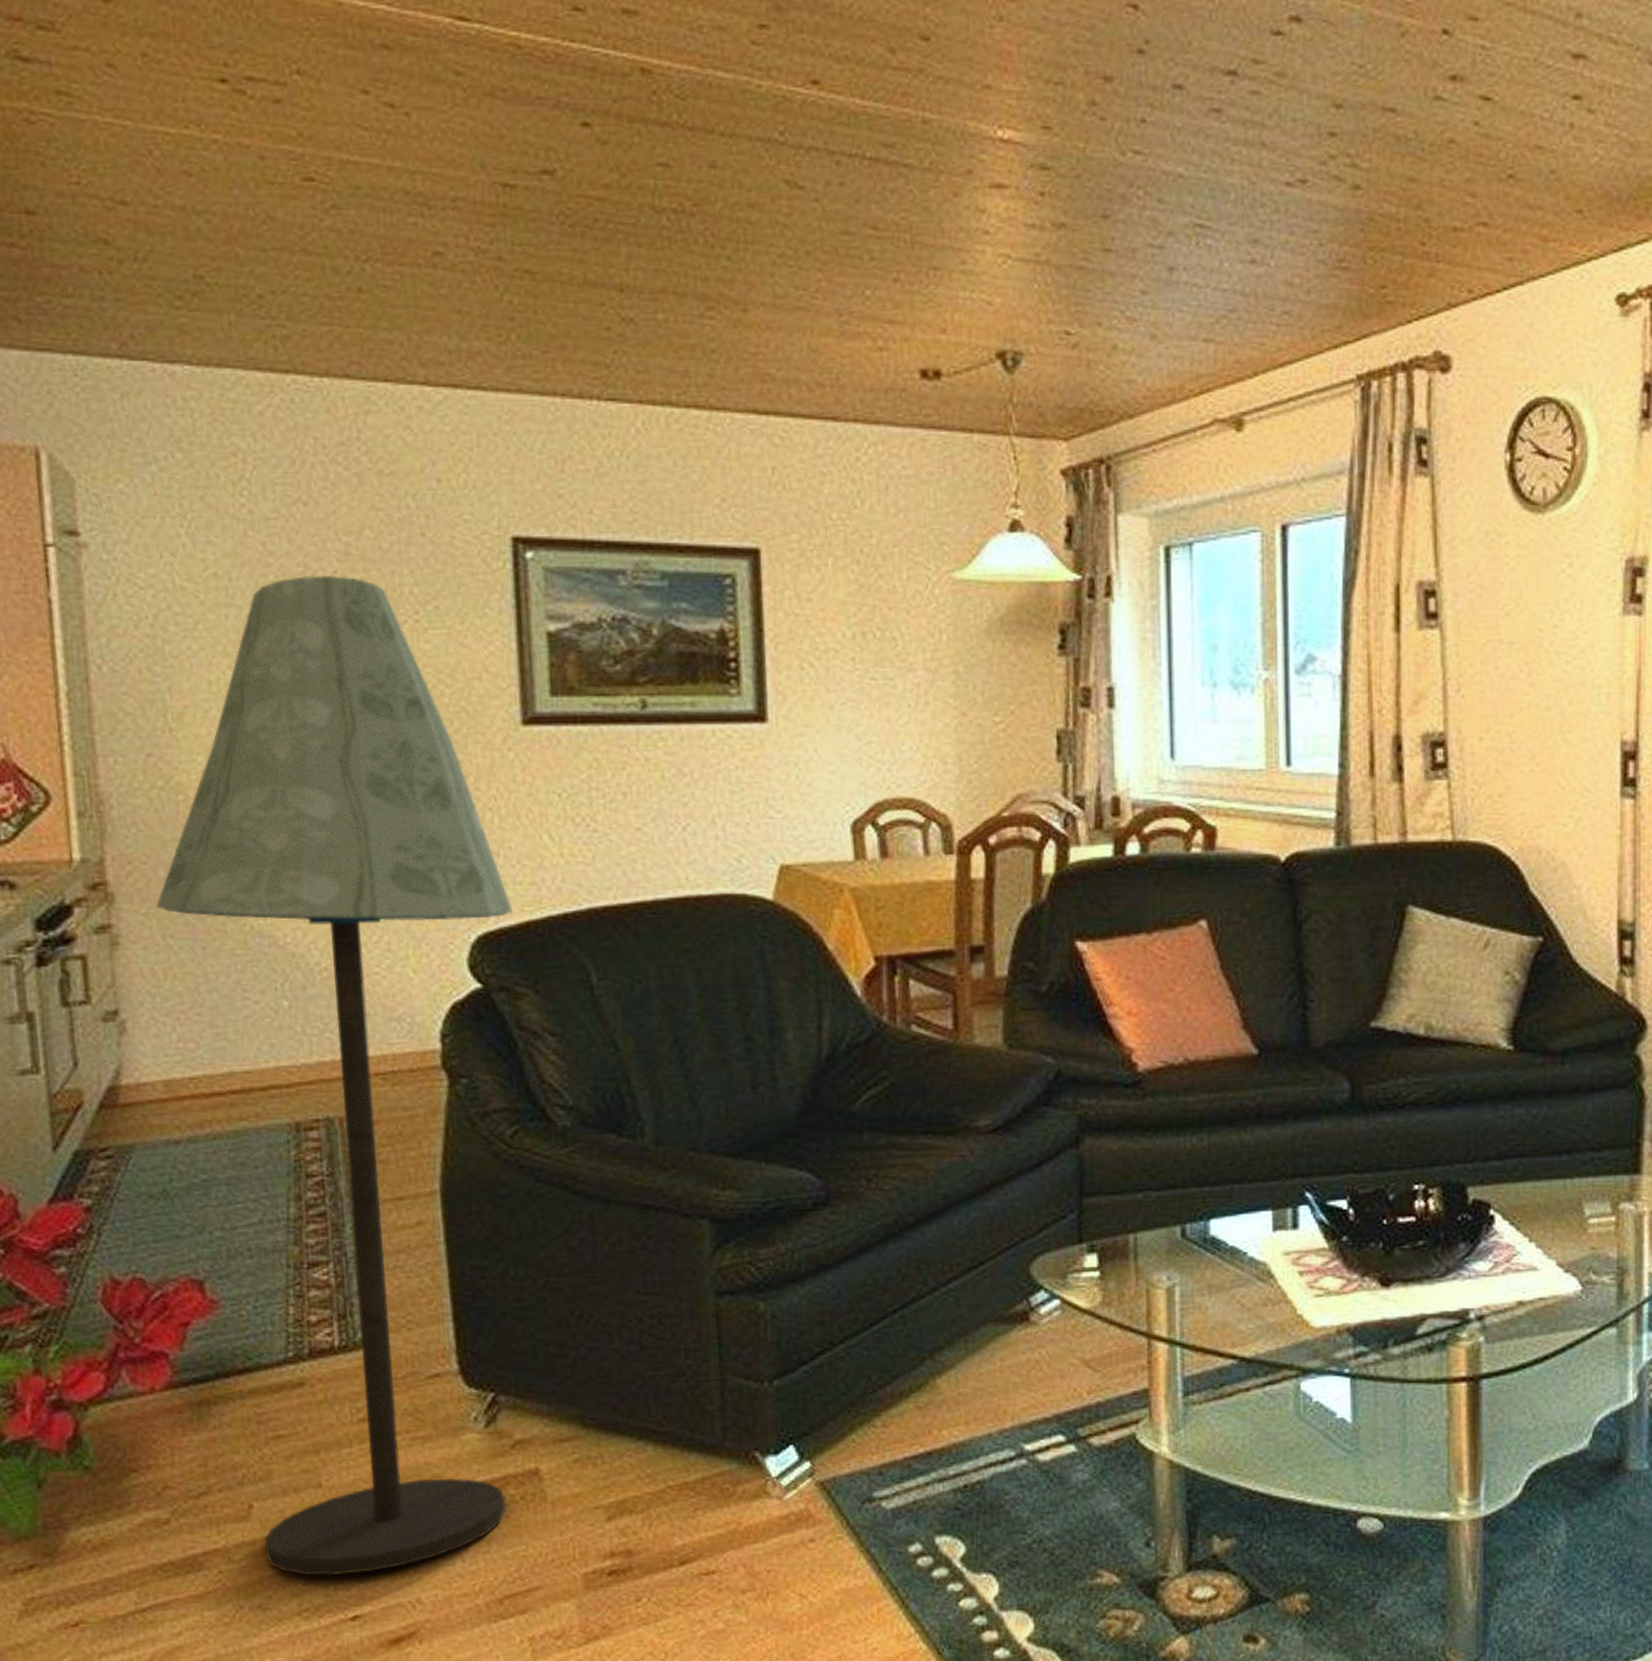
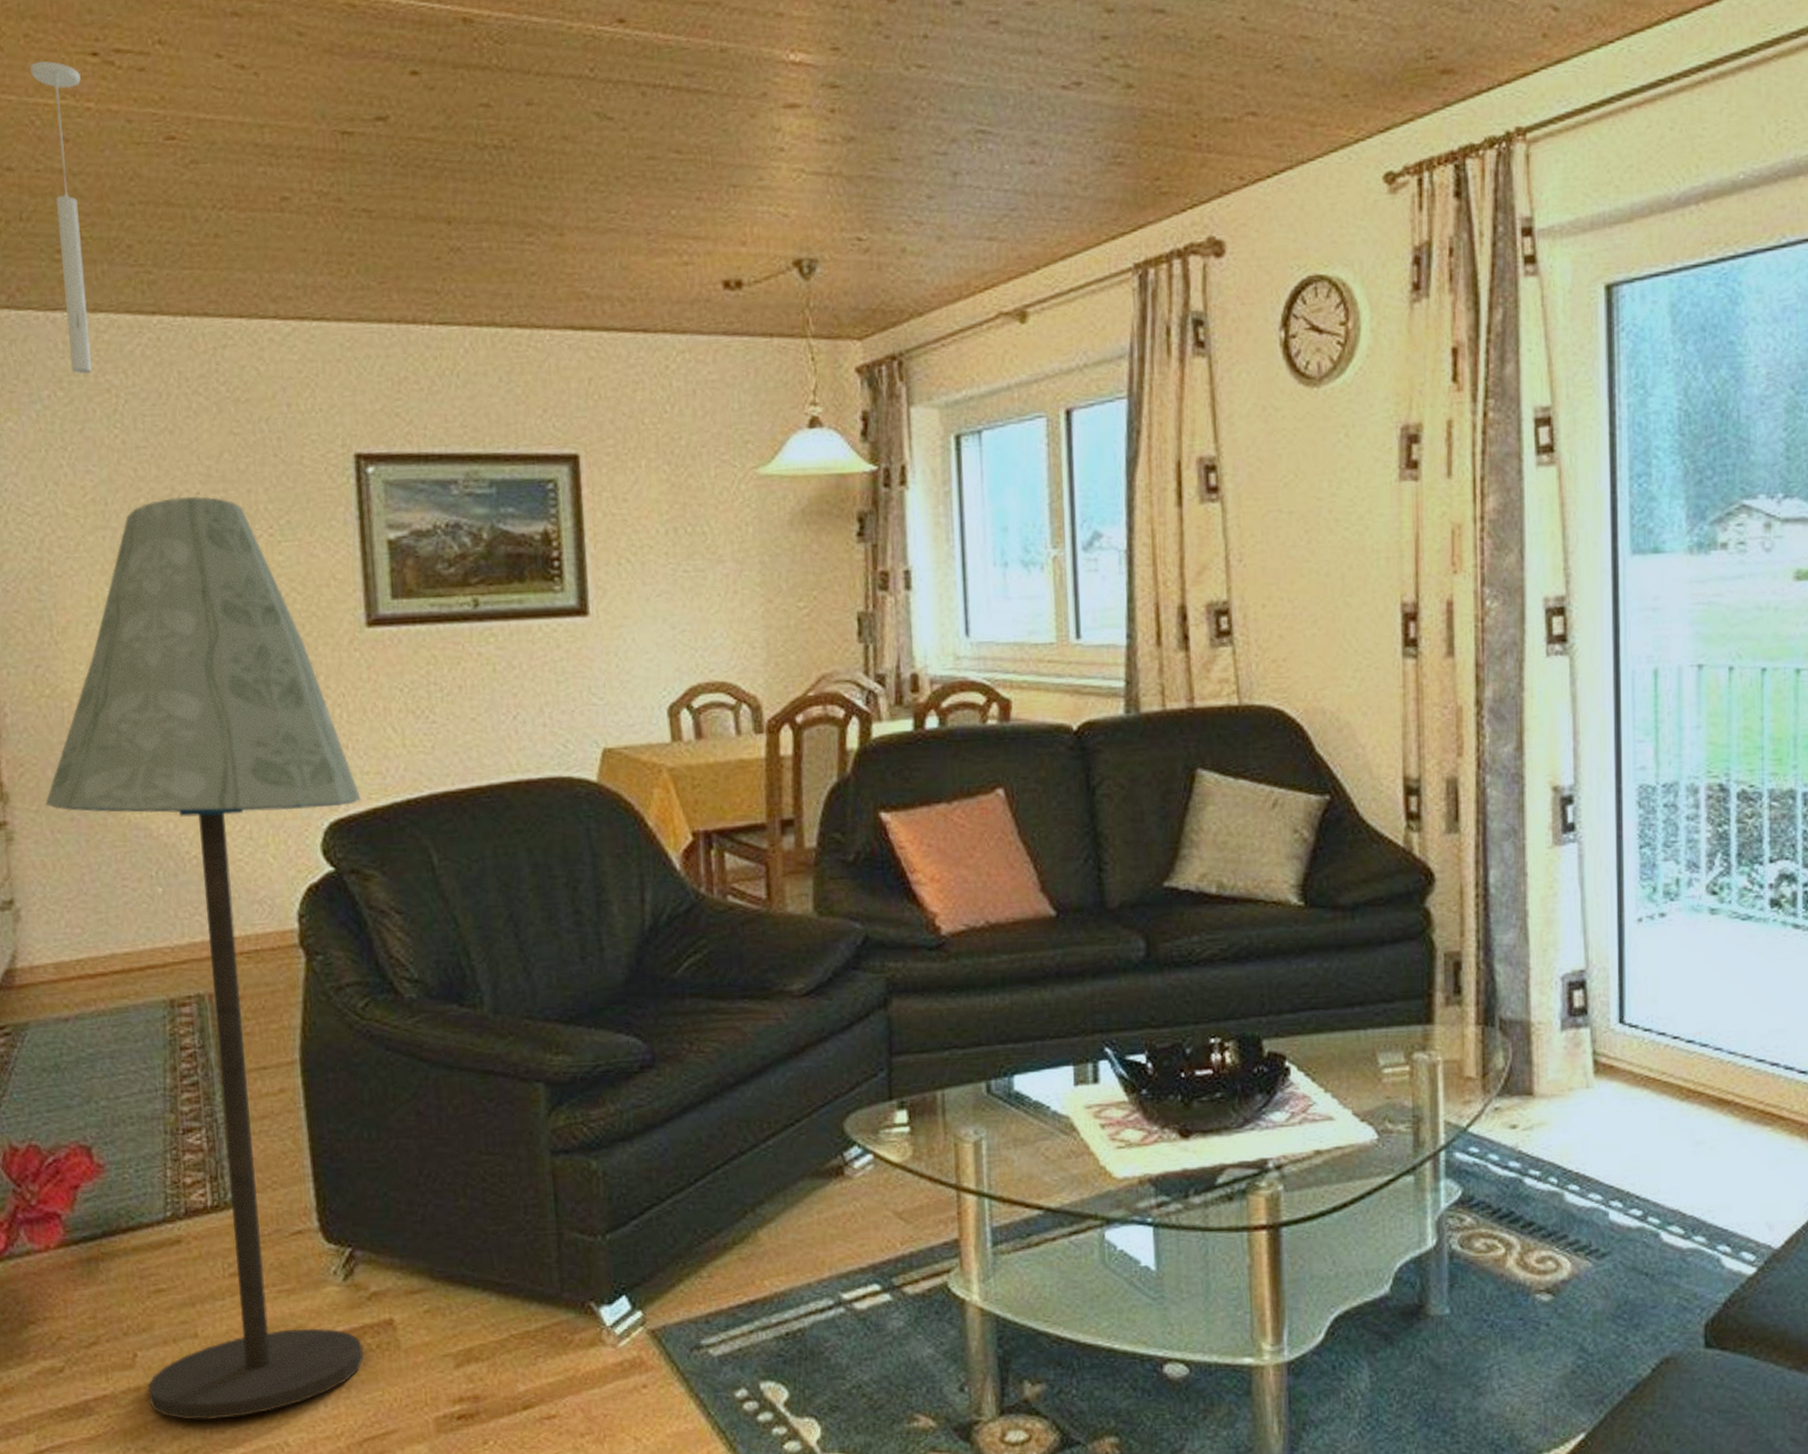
ceiling light: none [148,85,217,435] -> present [29,61,93,374]

